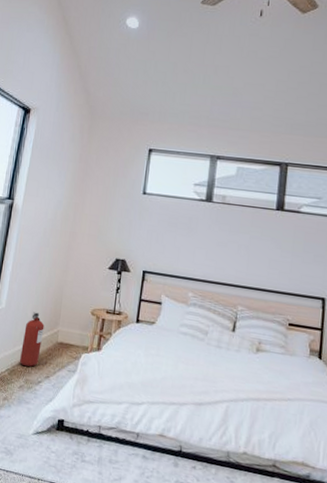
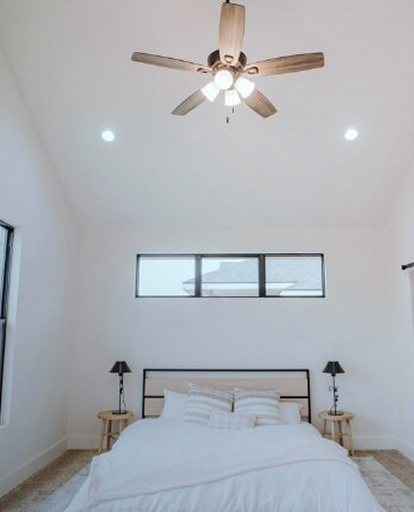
fire extinguisher: present [19,312,45,367] -> none [30,425,52,478]

